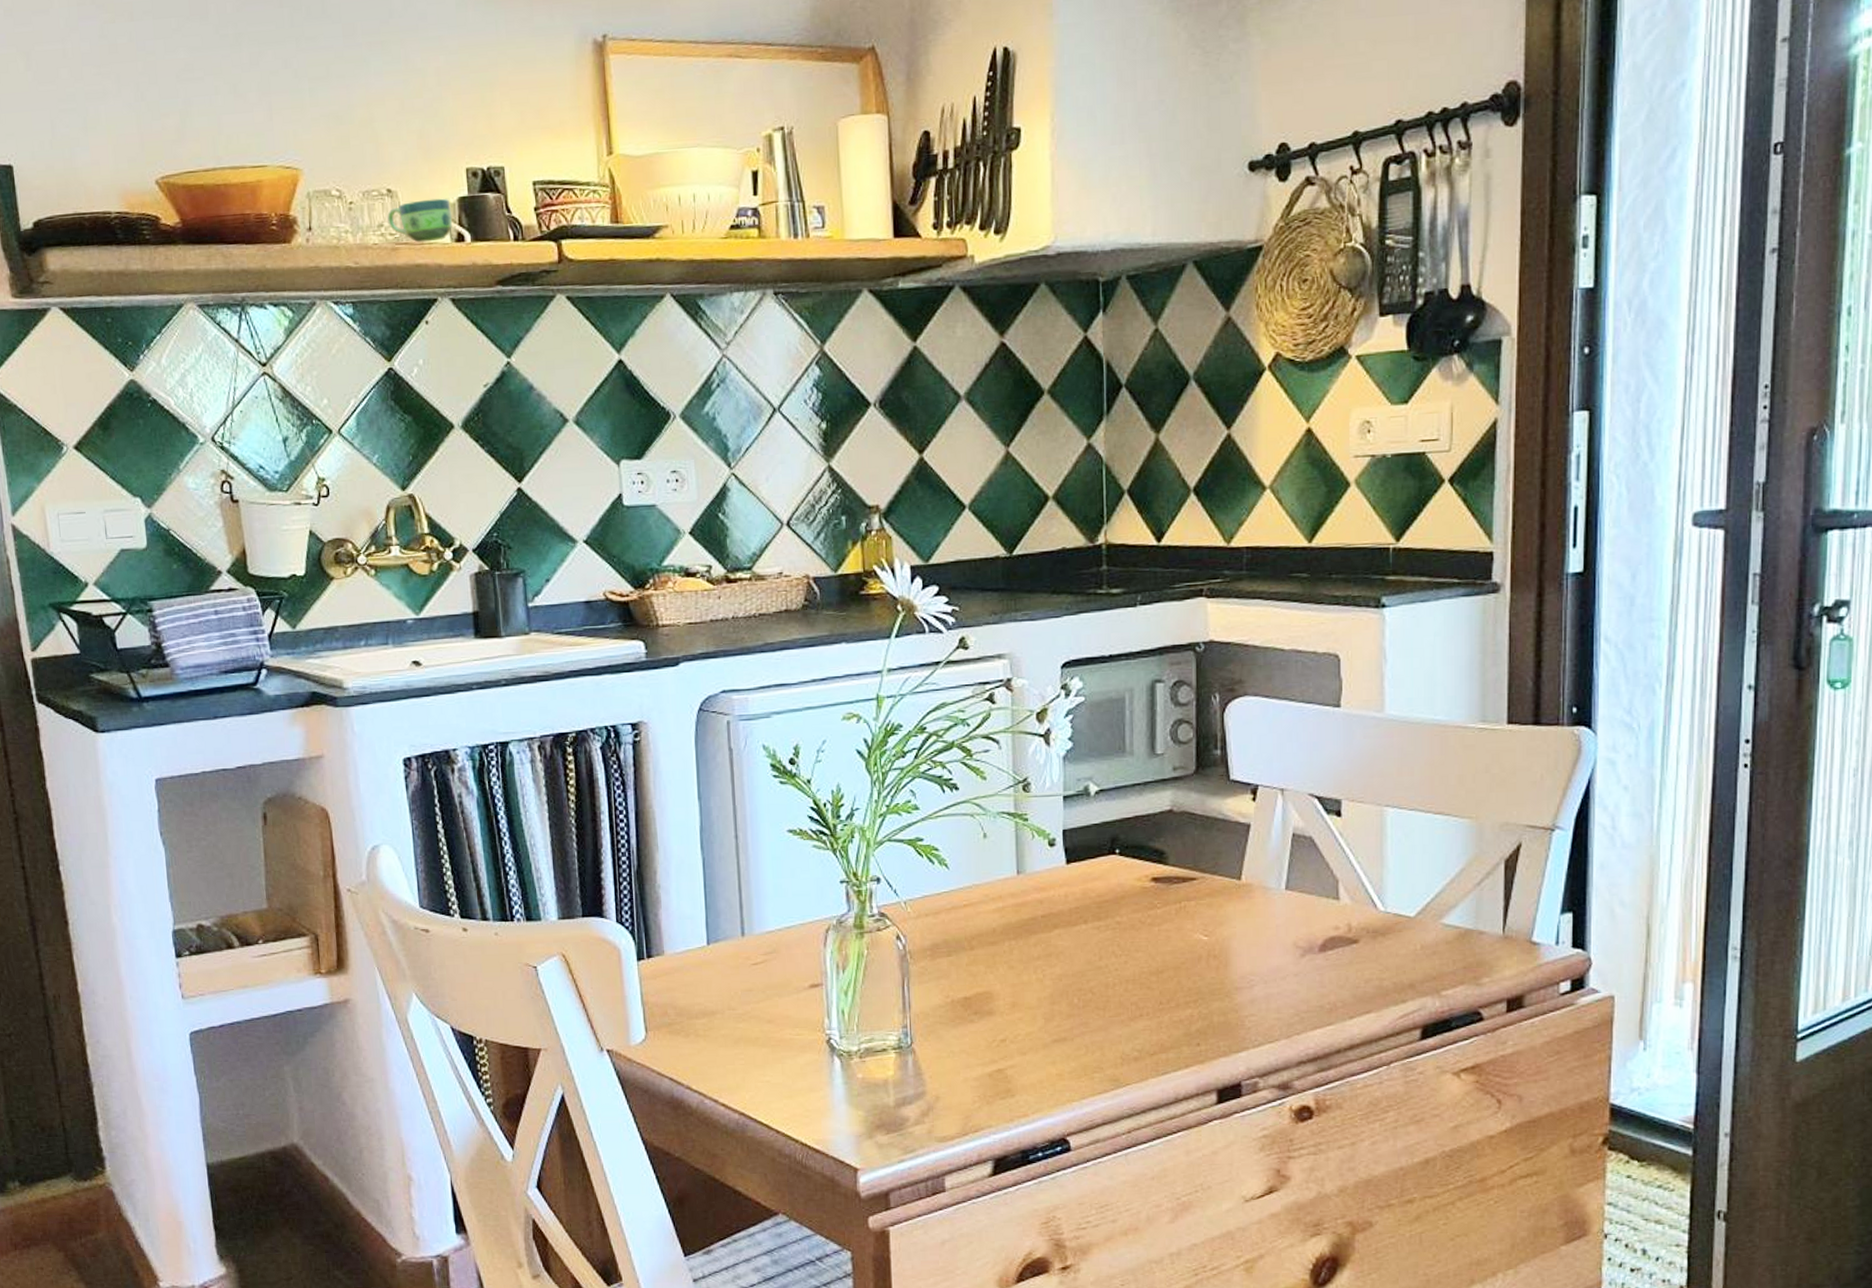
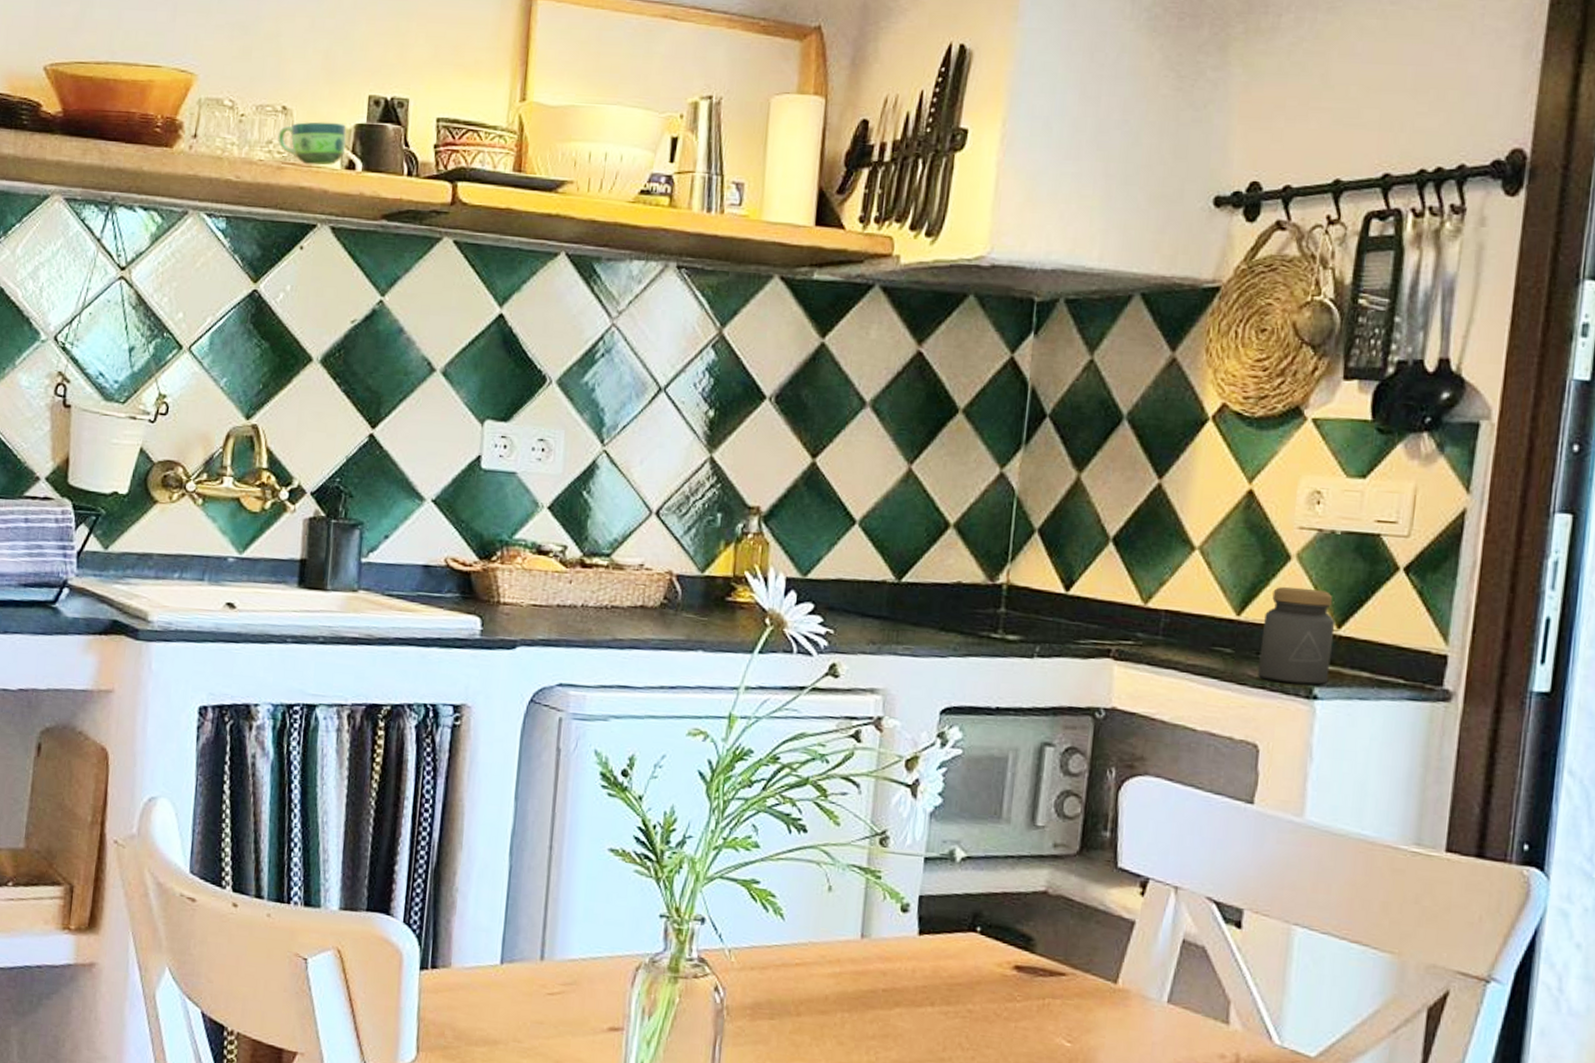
jar: none [1332,509,1394,598] -> present [1258,586,1336,687]

